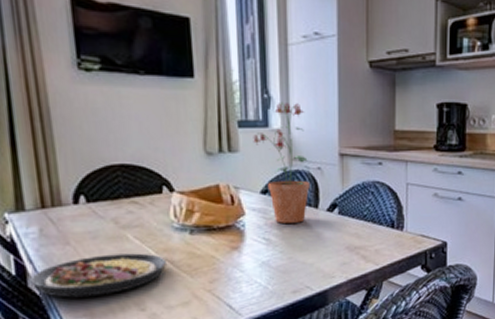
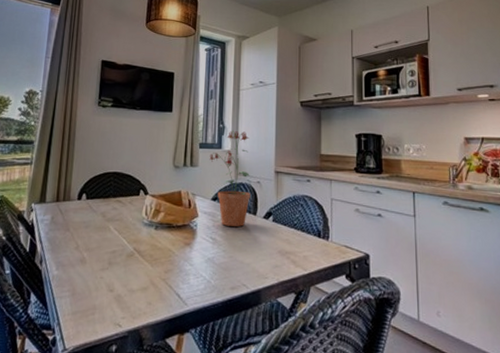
plate: present [30,253,166,298] -> none [37,241,134,275]

